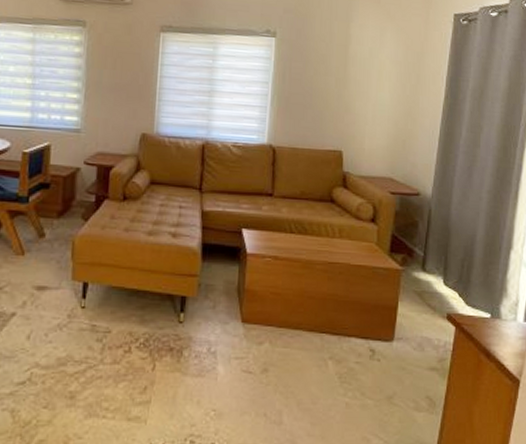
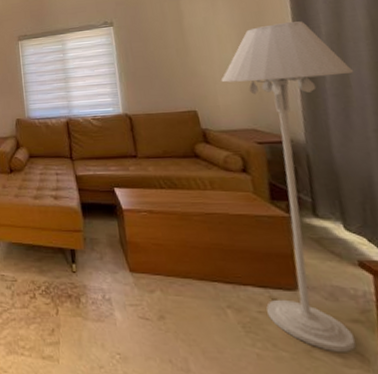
floor lamp: none [364,69,486,397] -> present [220,21,357,352]

